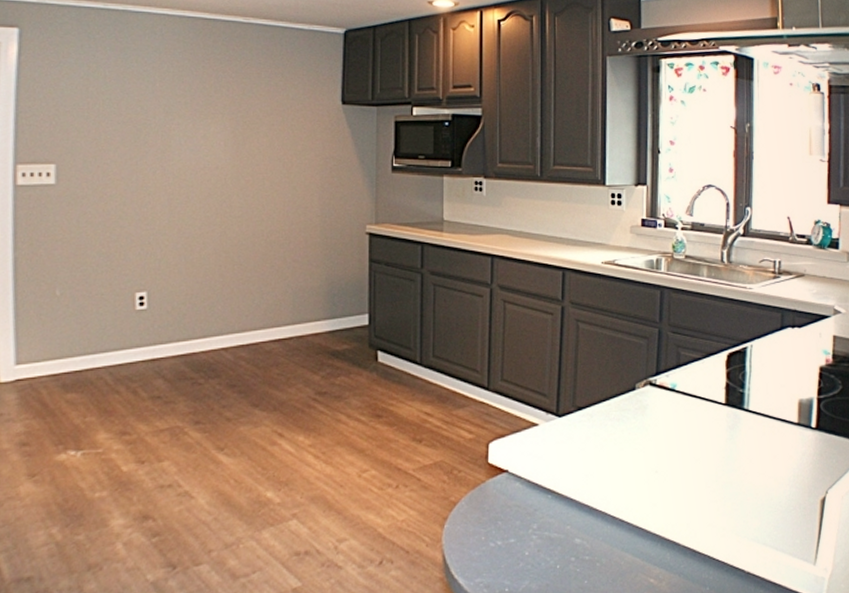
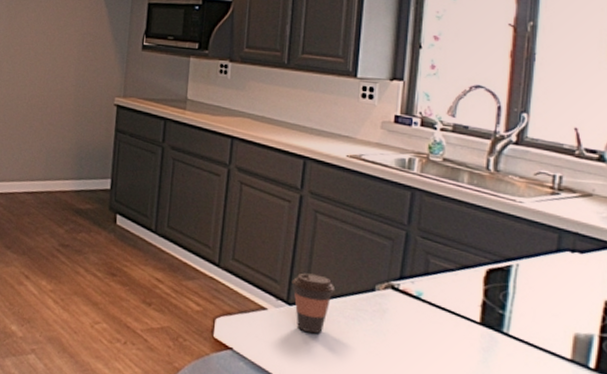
coffee cup: none [559,382,600,441] -> present [291,273,336,334]

